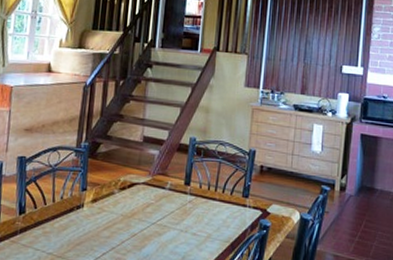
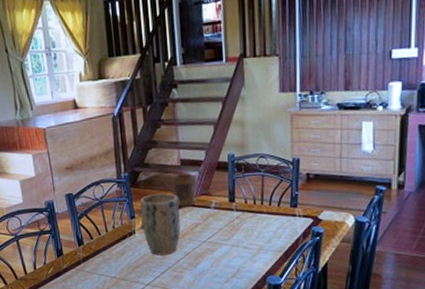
plant pot: none [92,167,135,234] -> present [140,193,181,256]
mug: none [122,149,154,186] -> present [163,173,196,209]

